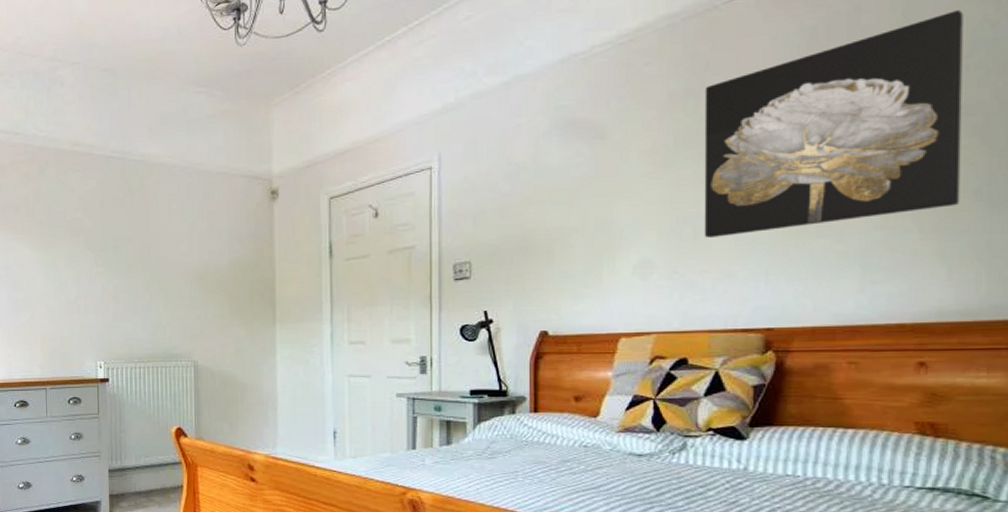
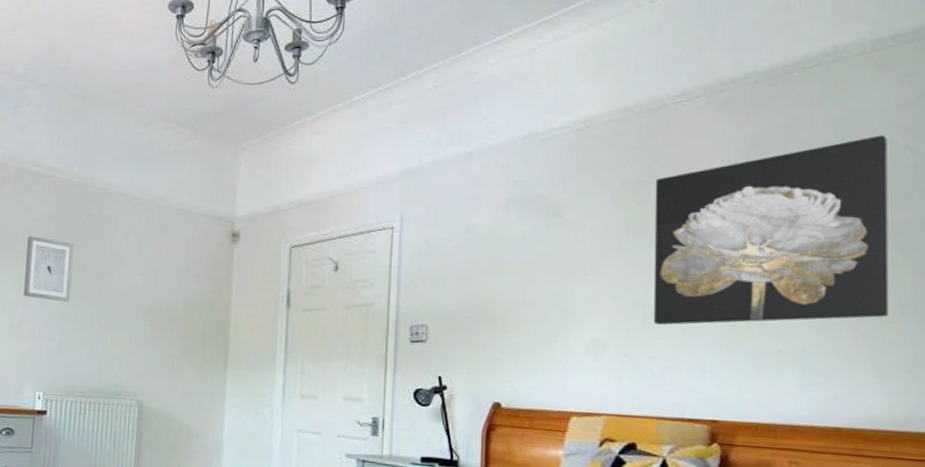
wall art: none [75,214,121,275] -> present [23,236,74,302]

